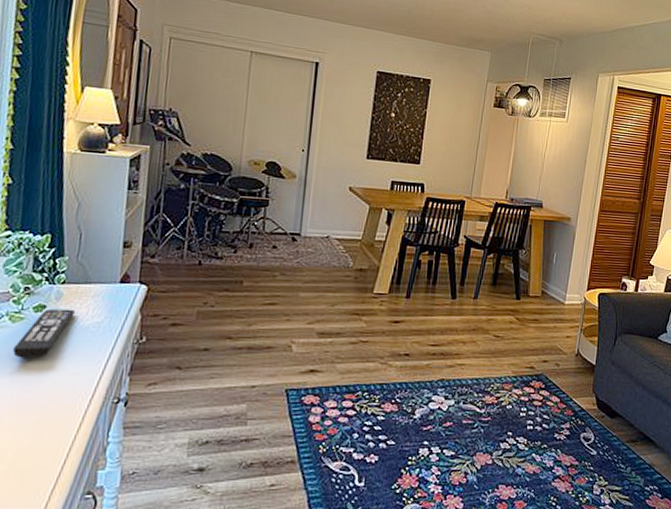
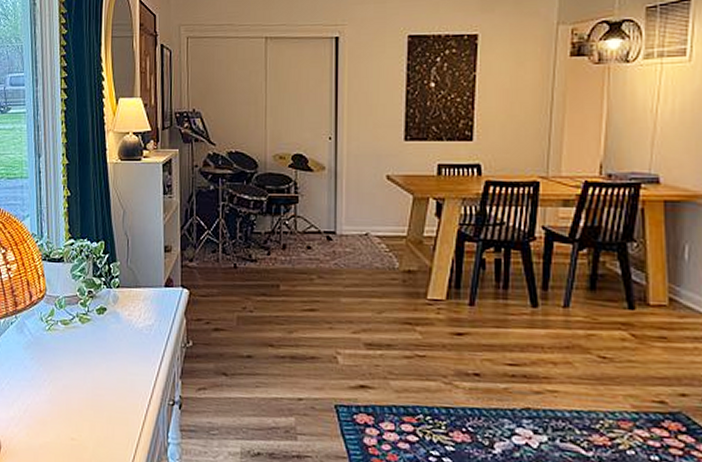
remote control: present [13,308,75,359] -> none [85,311,129,358]

